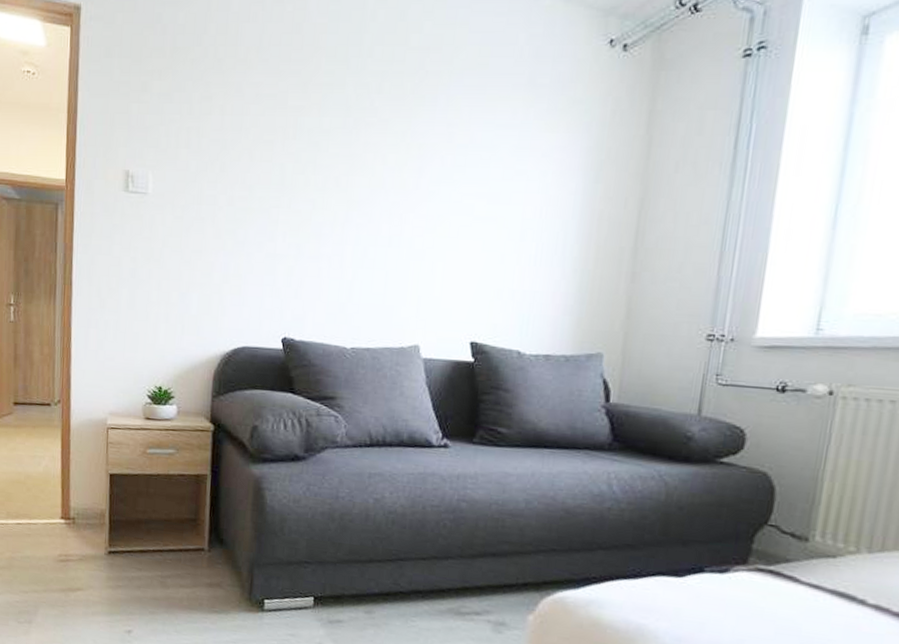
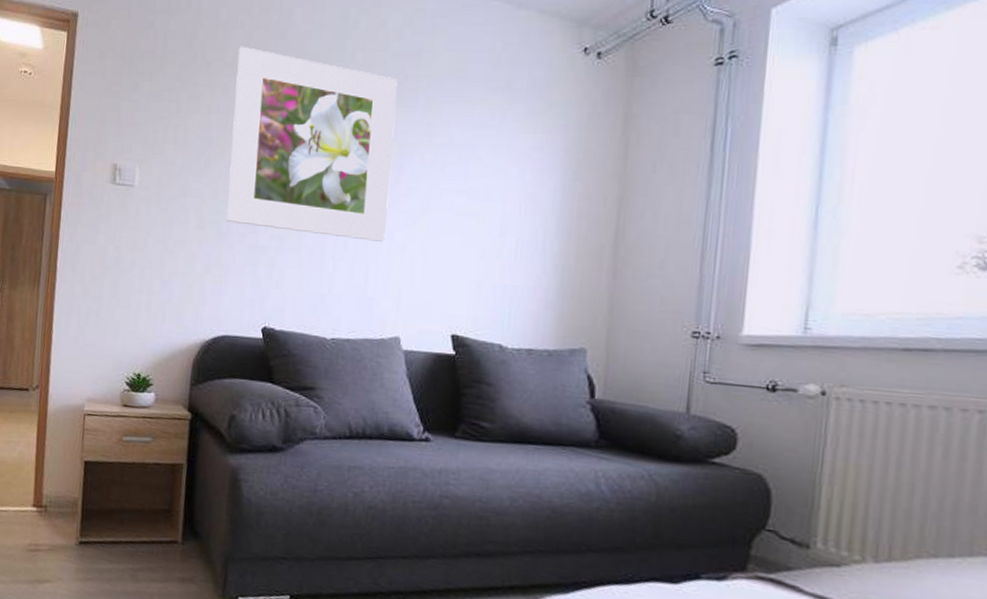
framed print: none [243,41,417,248] -> present [226,46,398,242]

